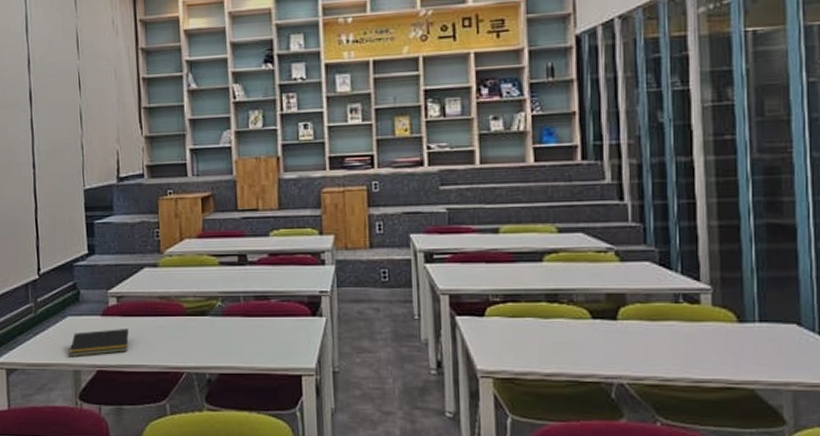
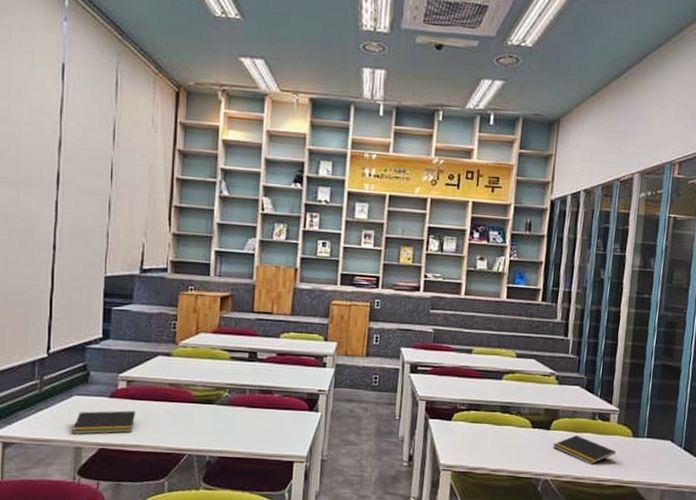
notepad: none [623,323,715,361] -> present [552,434,616,465]

